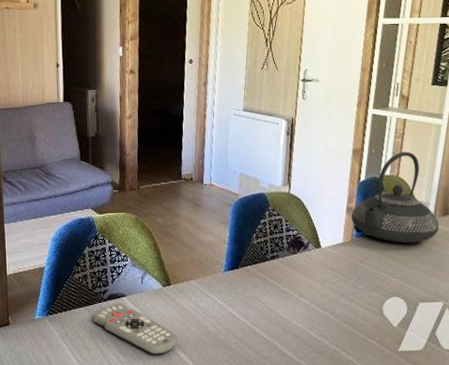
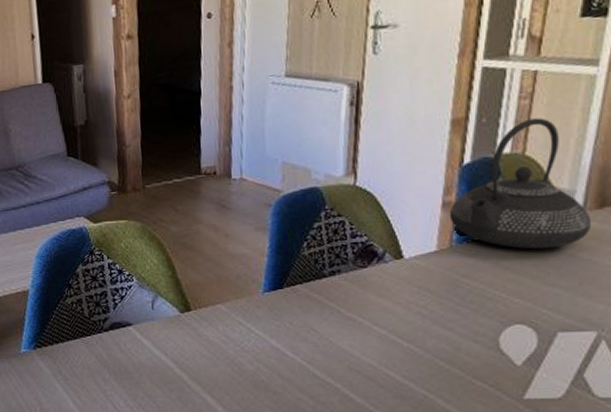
remote control: present [93,303,178,356] -> none [91,334,203,399]

